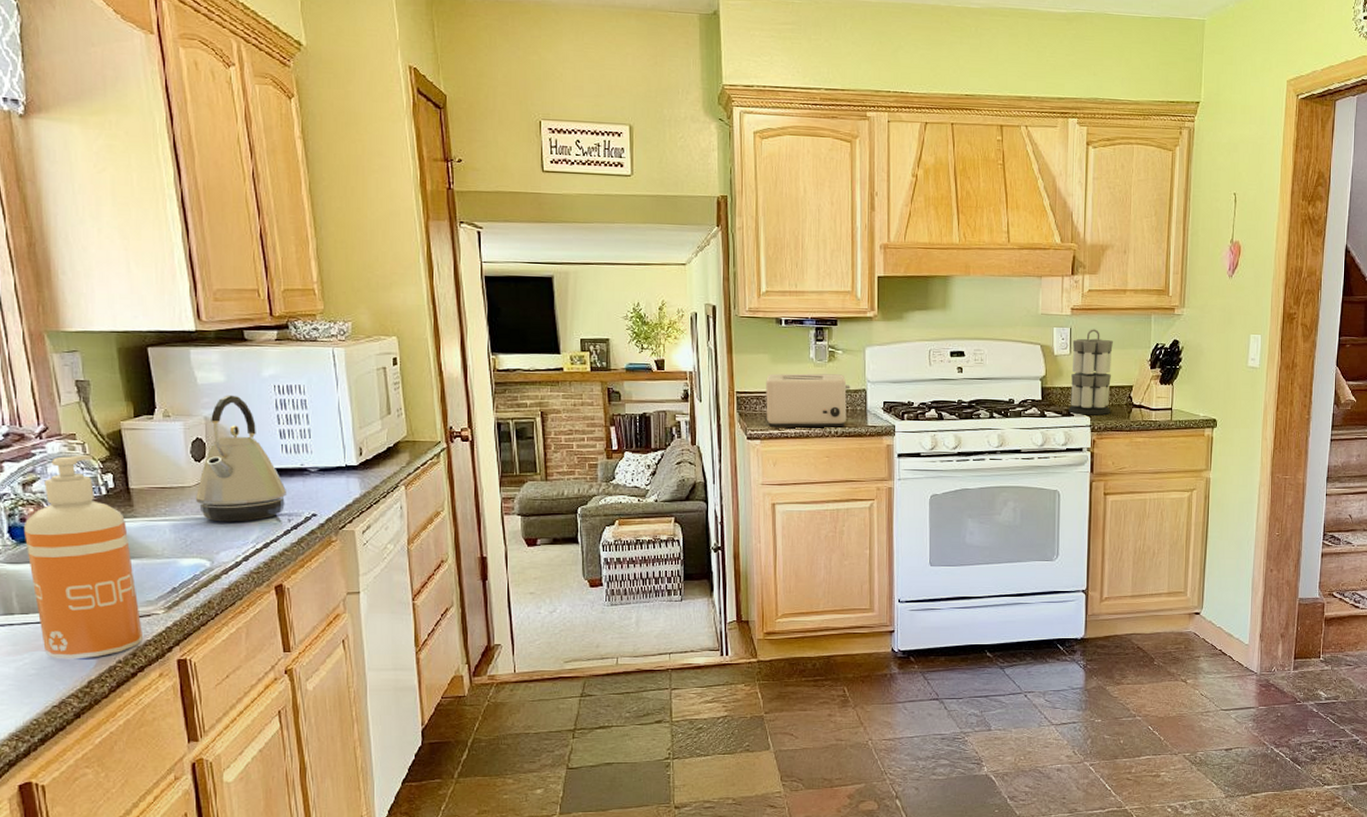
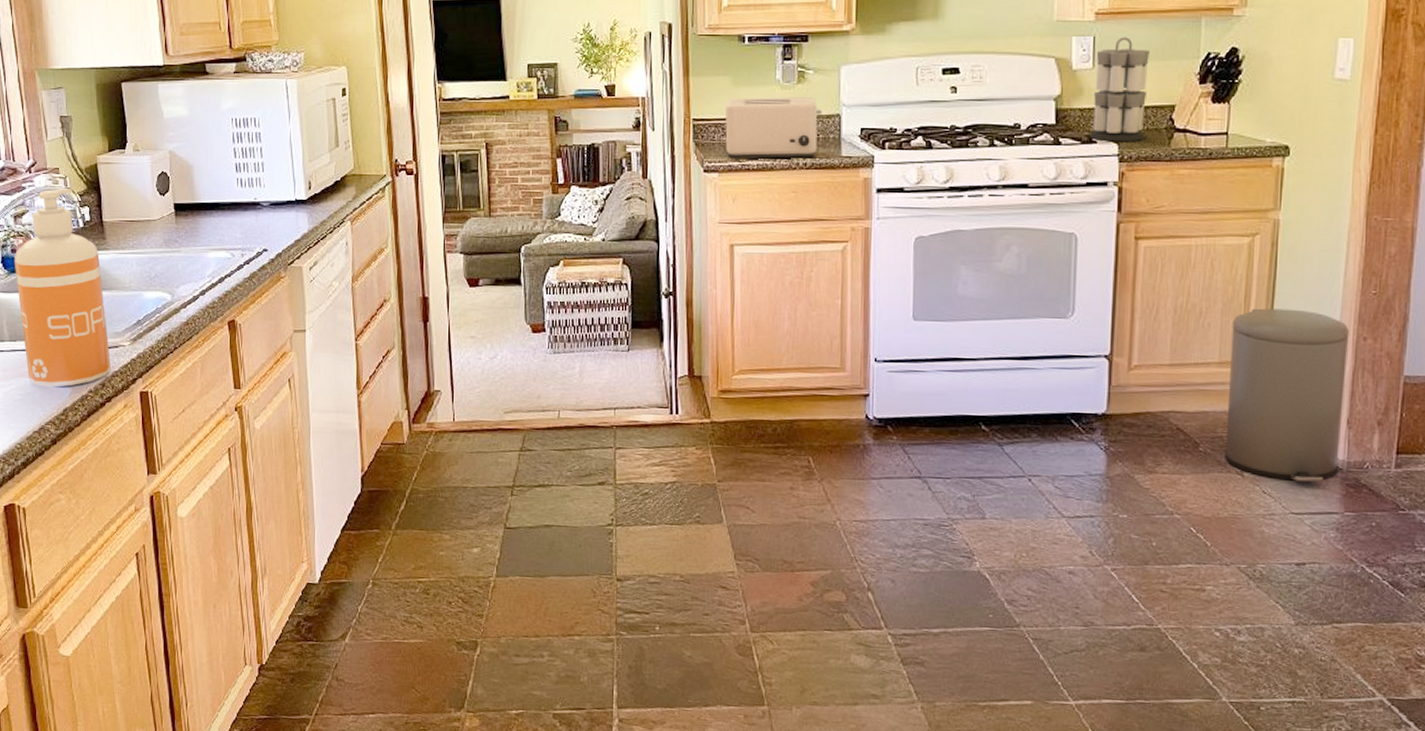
kettle: present [196,395,288,522] -> none [160,128,241,256]
pedal bin: none [1173,548,1261,684] -> present [1225,308,1350,482]

